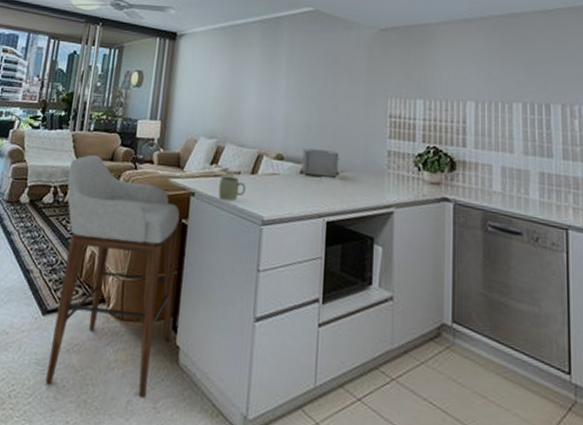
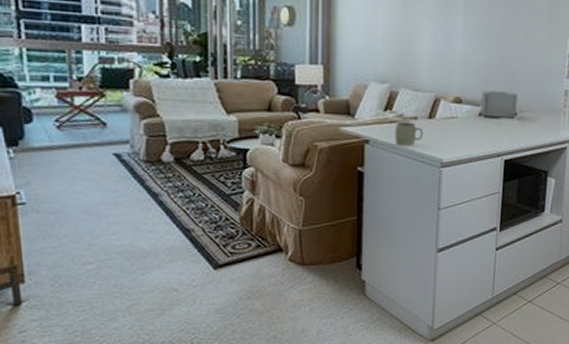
bar stool: present [46,154,180,398] -> none [217,105,355,329]

